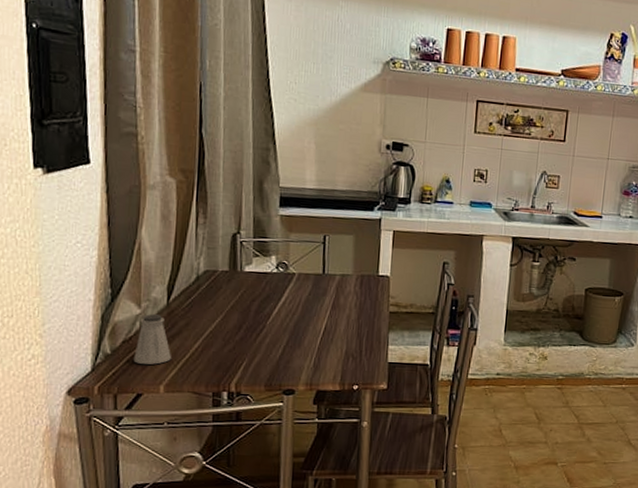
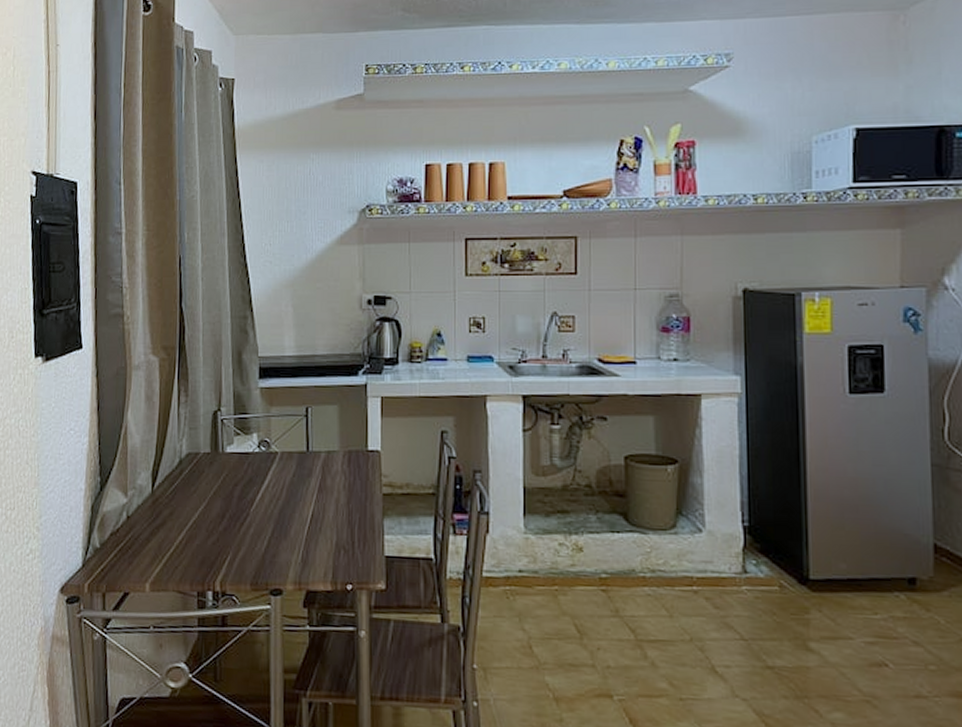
saltshaker: present [133,314,171,365] -> none [120,503,156,560]

